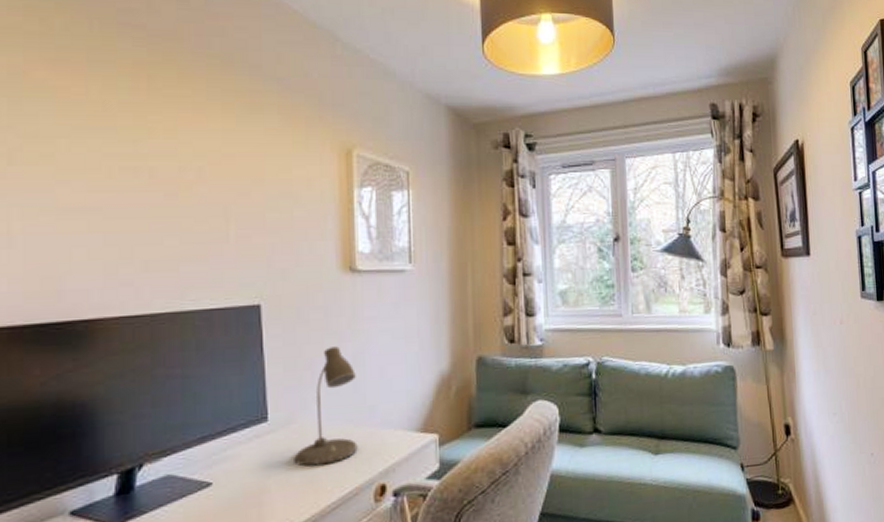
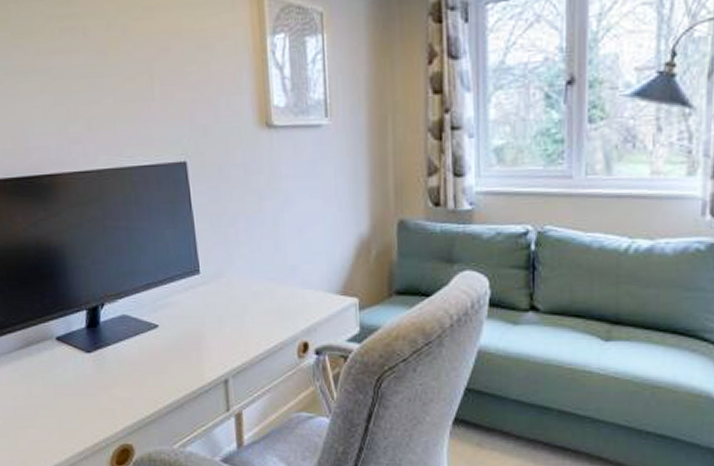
desk lamp: present [294,346,358,467] -> none [224,205,281,318]

